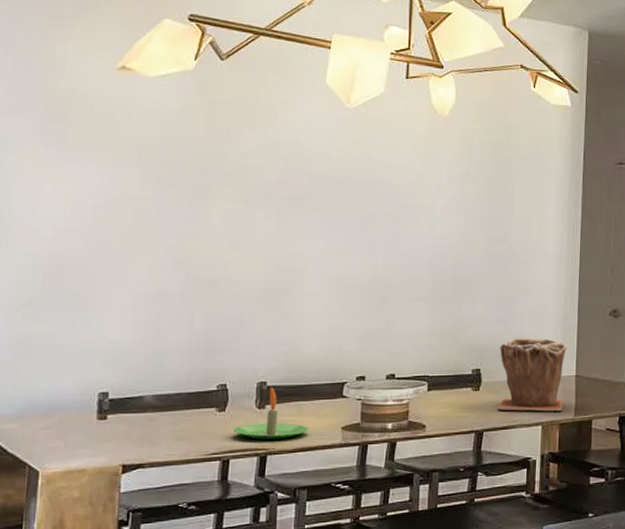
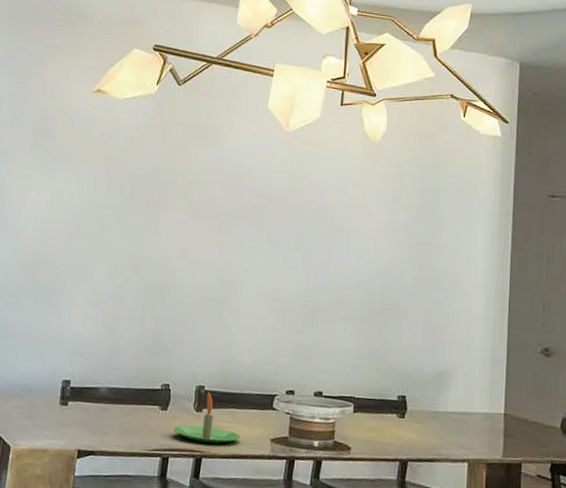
plant pot: present [497,337,567,412] -> none [422,368,495,450]

